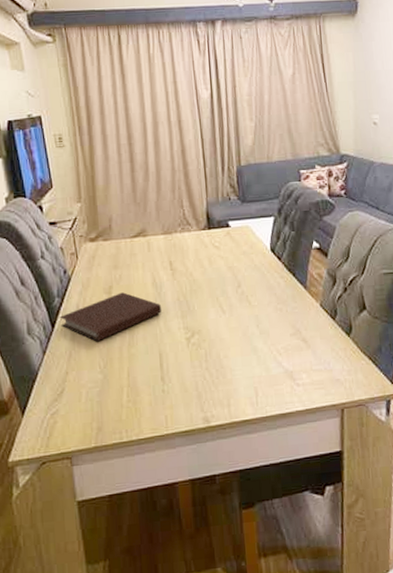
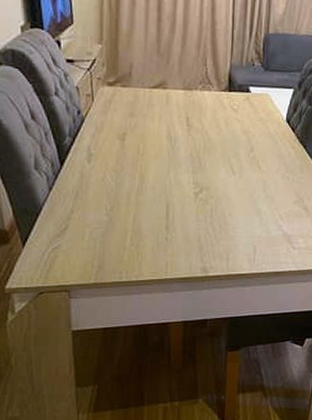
notebook: present [59,292,161,342] -> none [69,140,173,185]

